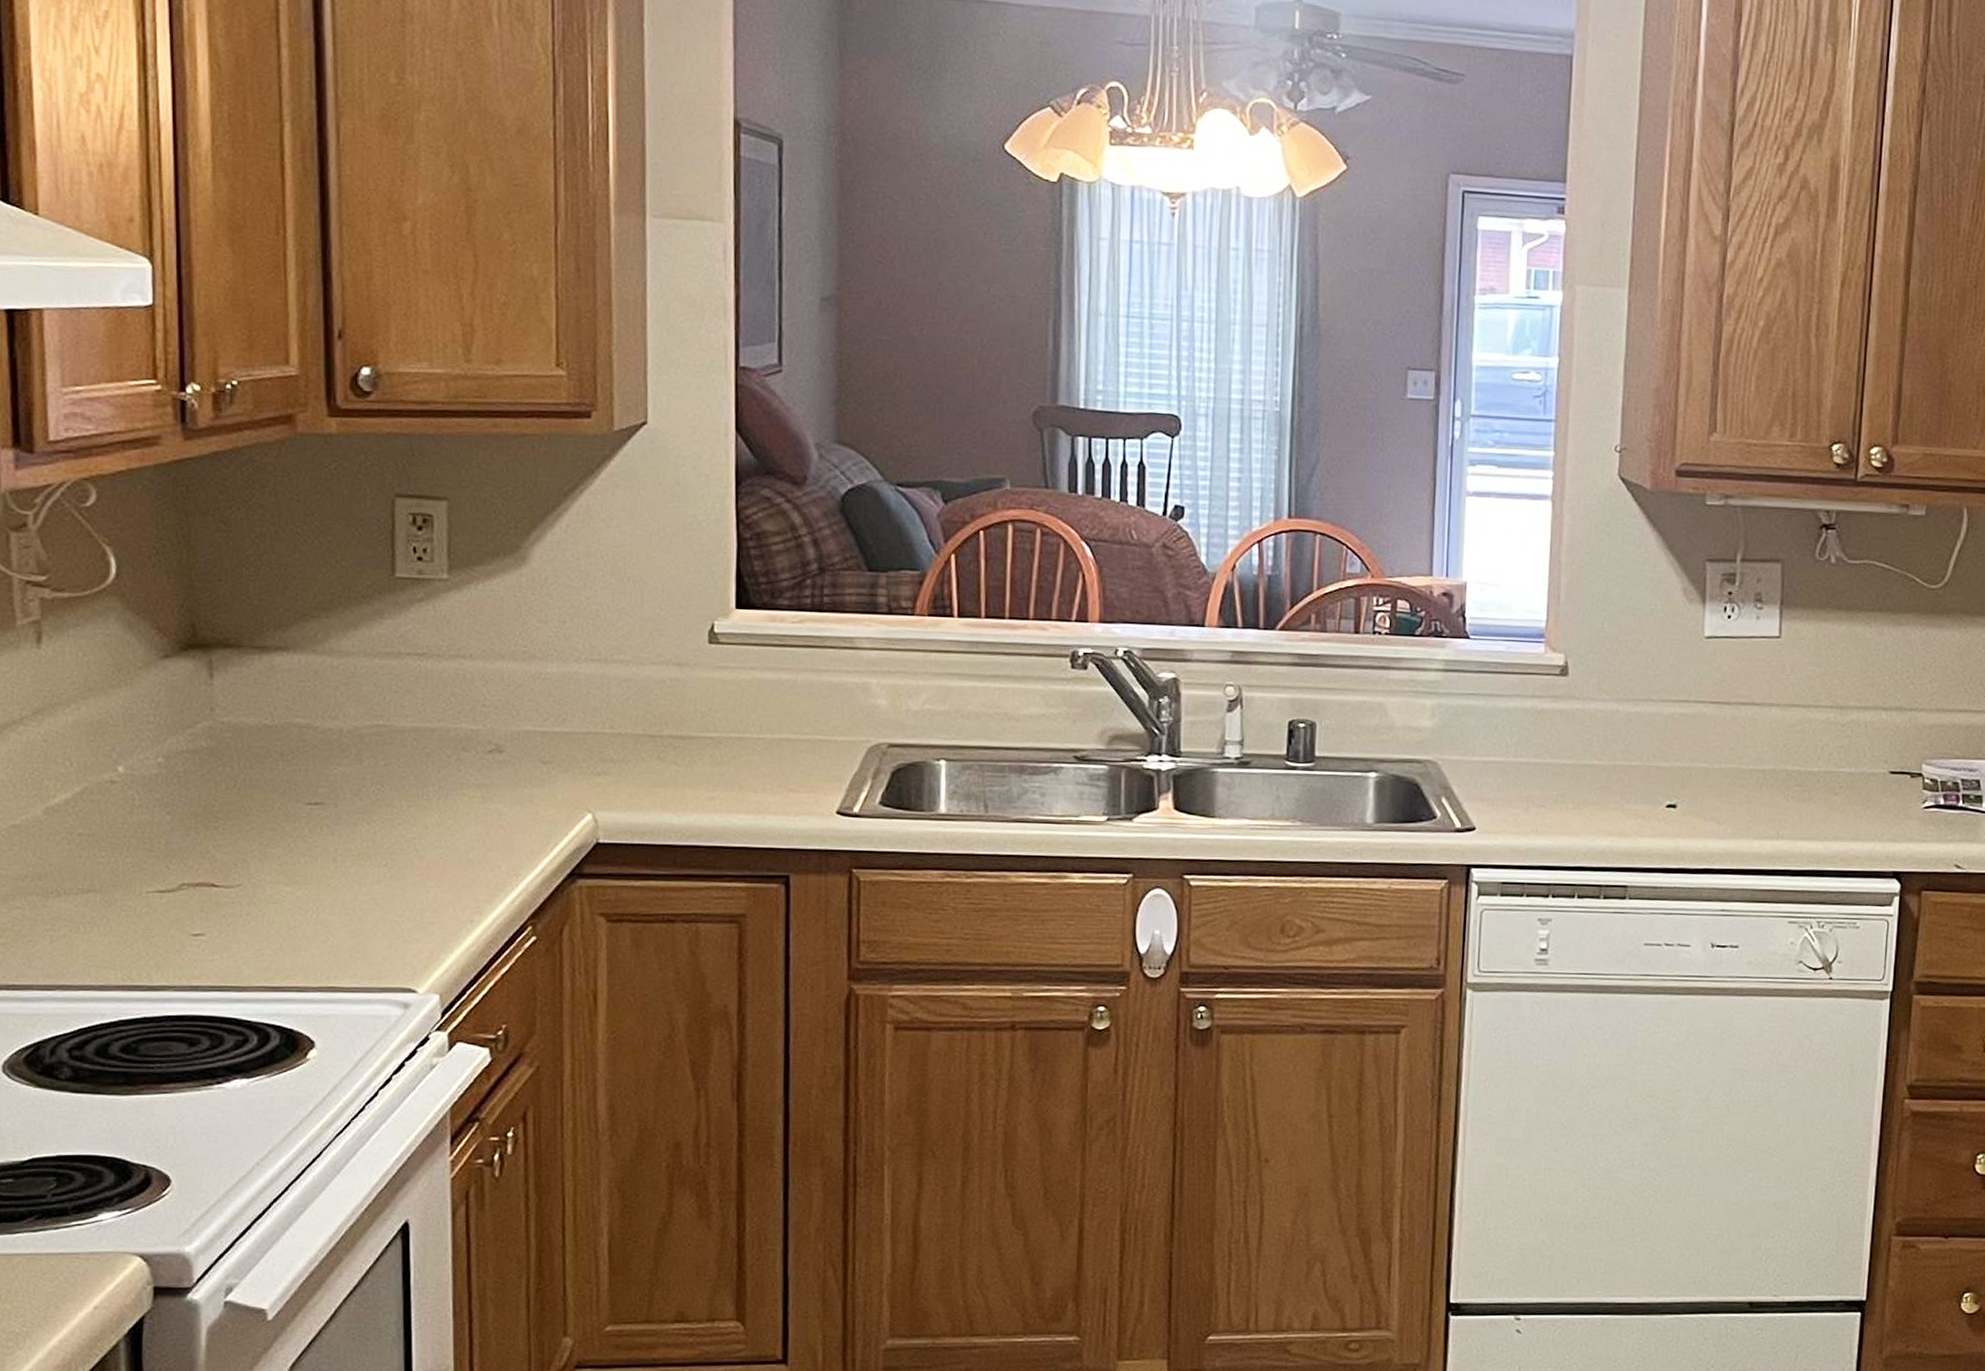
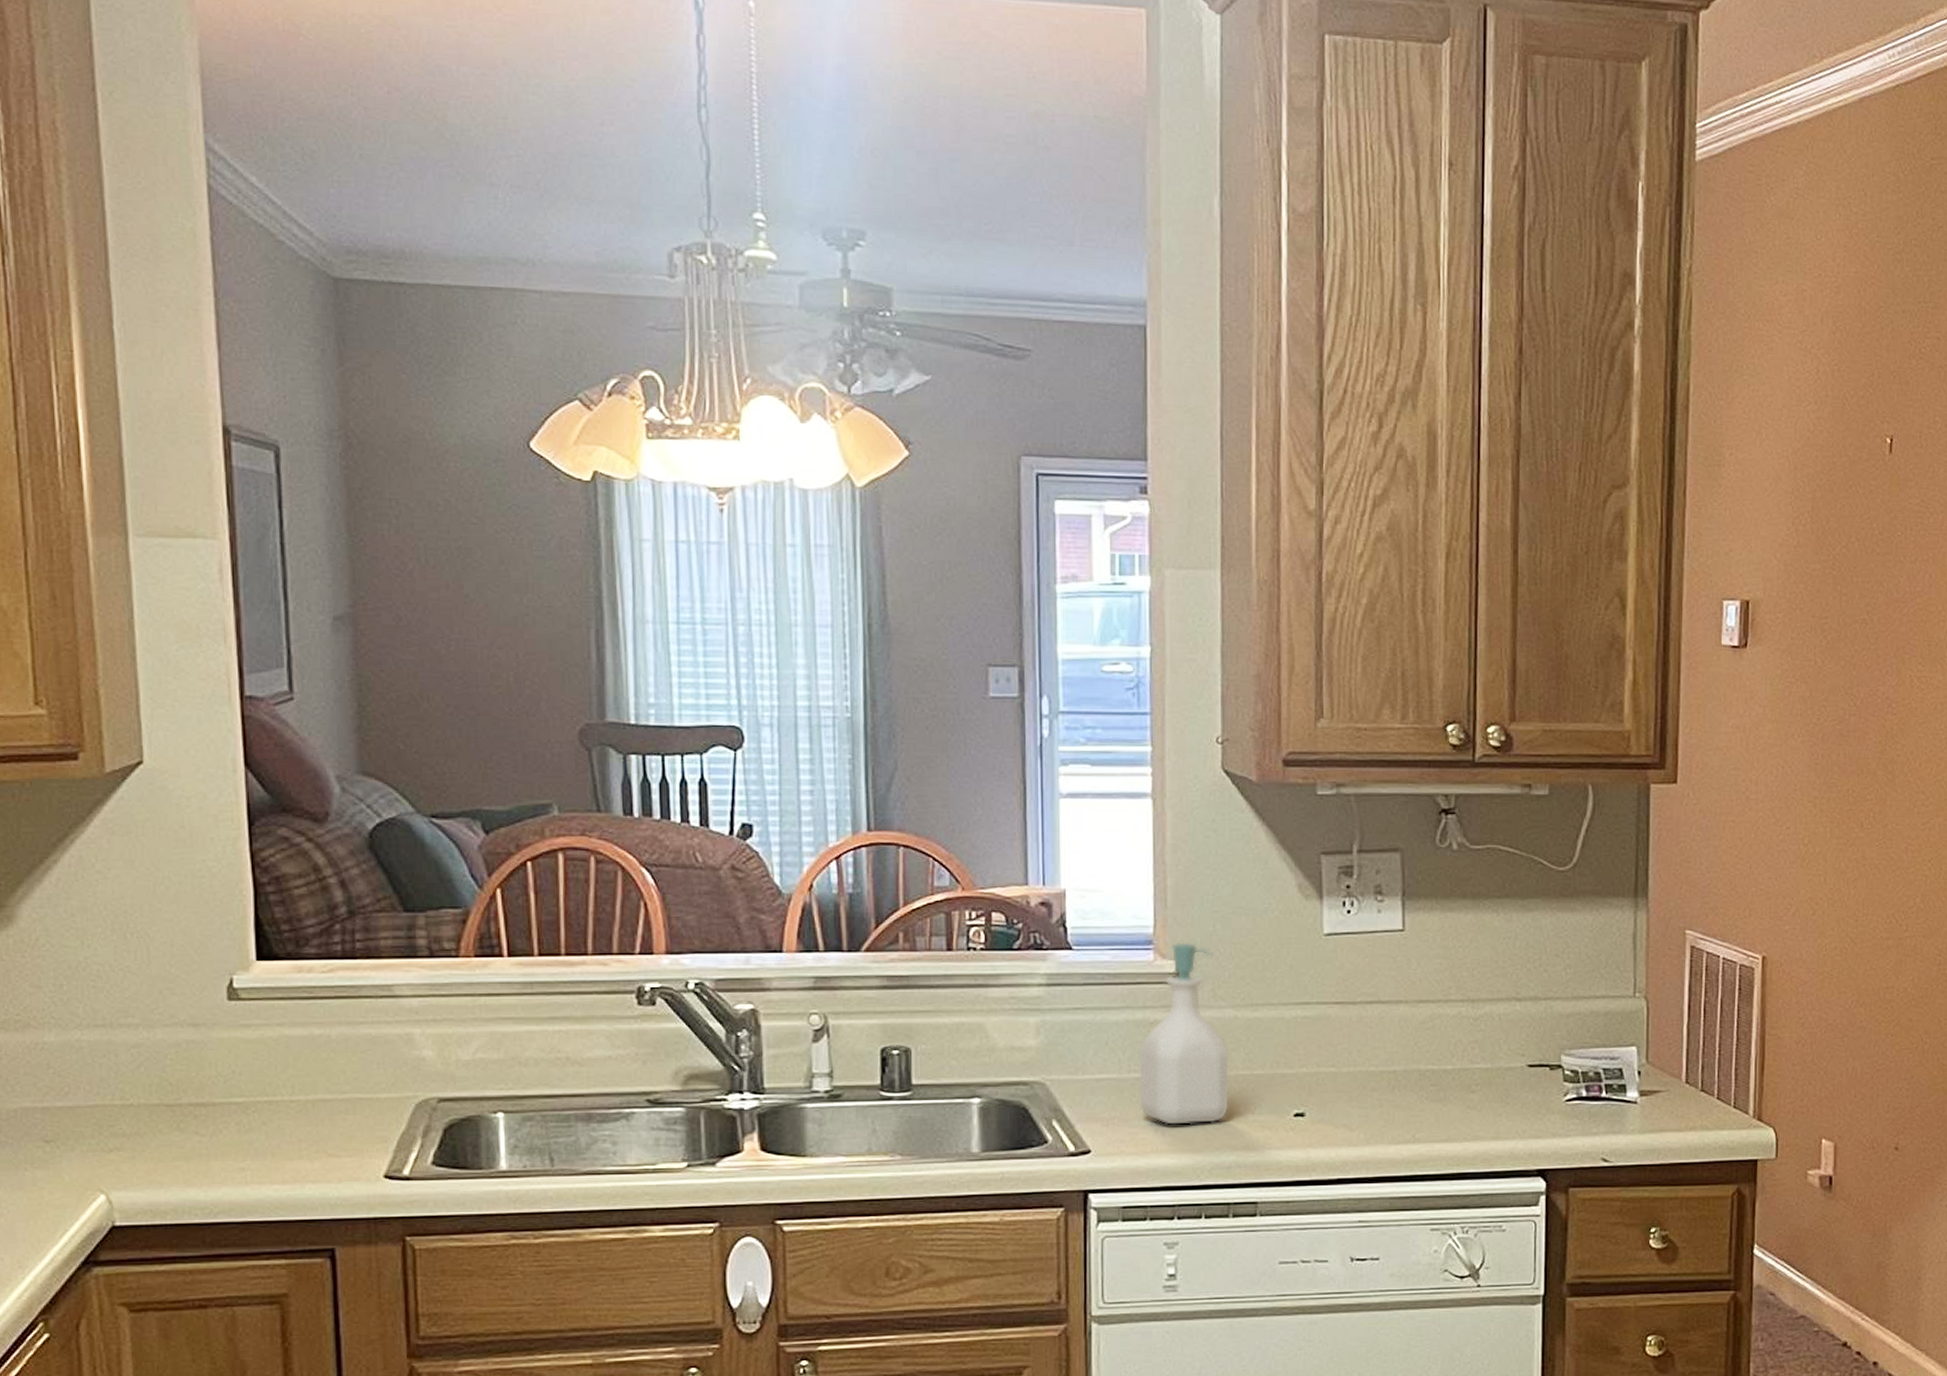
soap bottle: none [1522,637,1610,810] -> present [1138,942,1230,1126]

